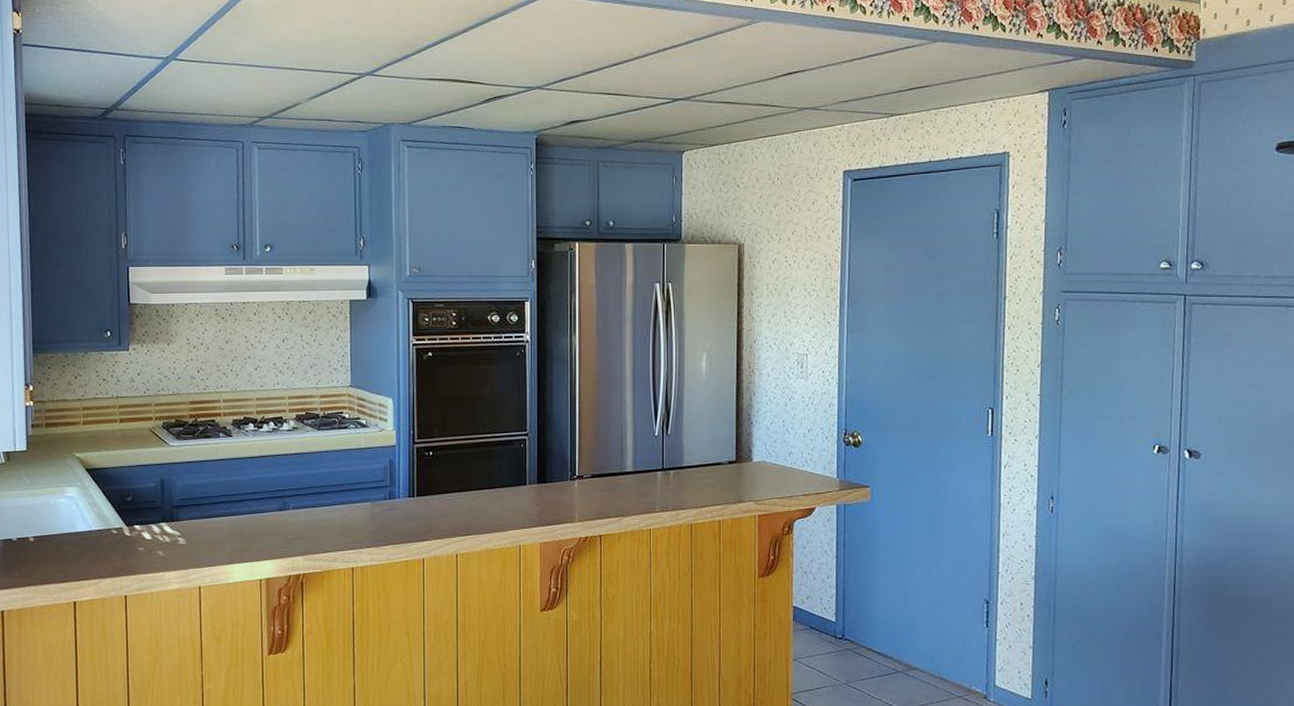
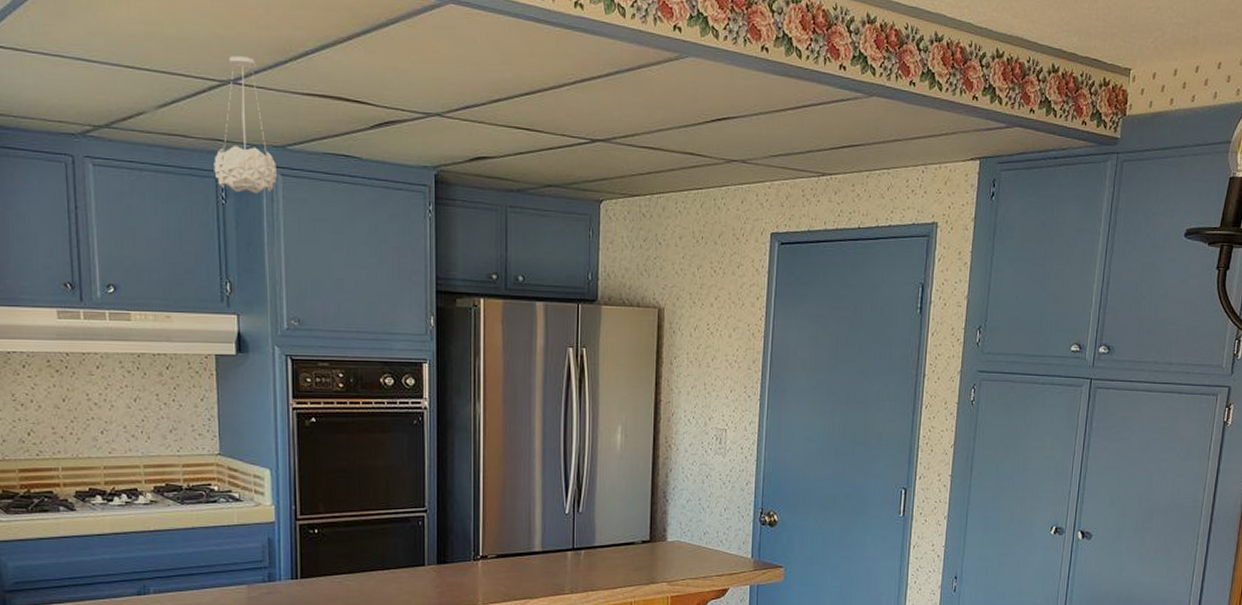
pendant light: none [353,53,404,164] -> present [214,56,278,193]

